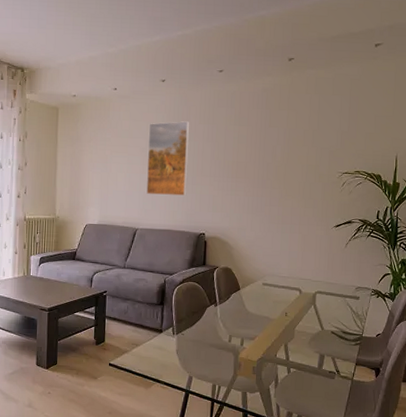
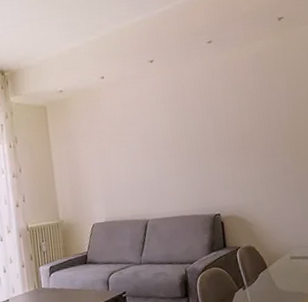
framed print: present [146,121,189,196] -> none [143,99,195,182]

